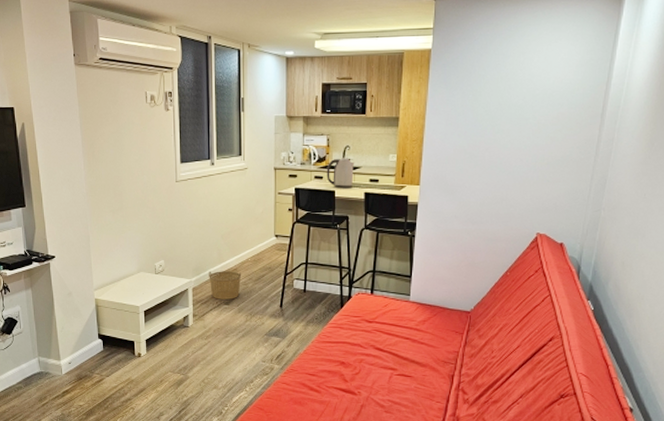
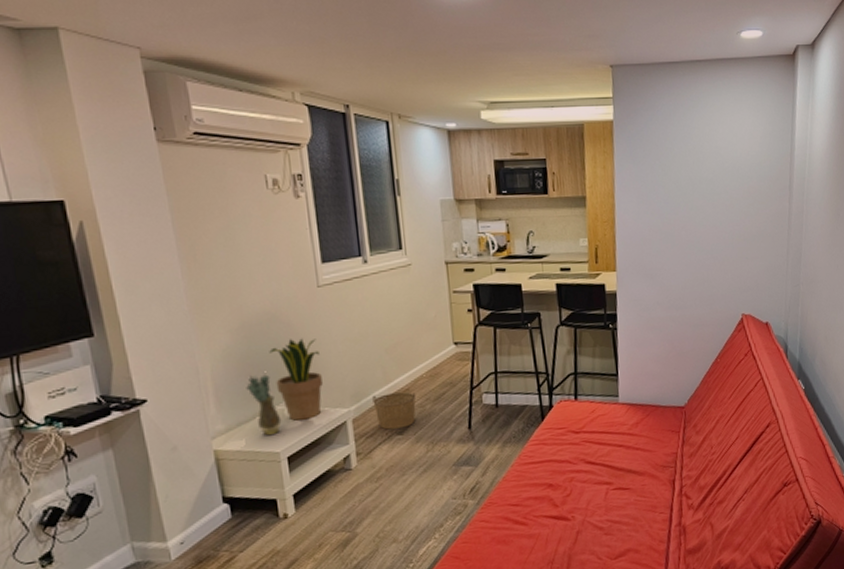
vase: none [120,246,143,293] -> present [246,374,282,436]
potted plant: none [138,221,173,284] -> present [269,338,323,421]
kettle: present [326,158,355,189] -> none [509,245,542,282]

